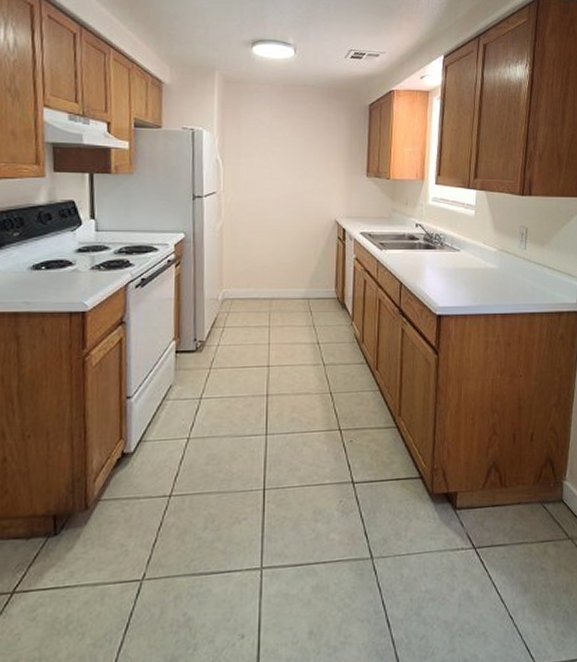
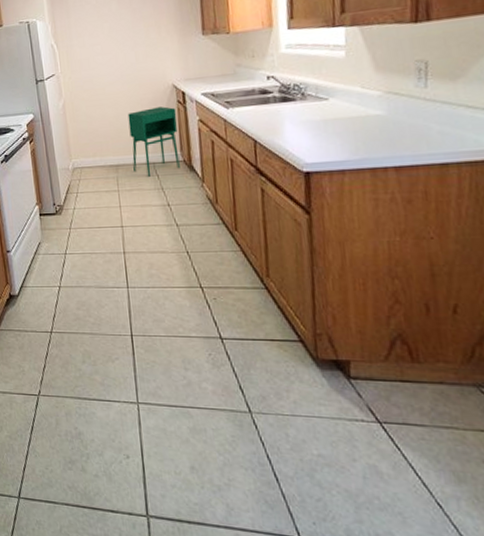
storage cabinet: none [288,241,336,313] -> present [127,106,180,177]

